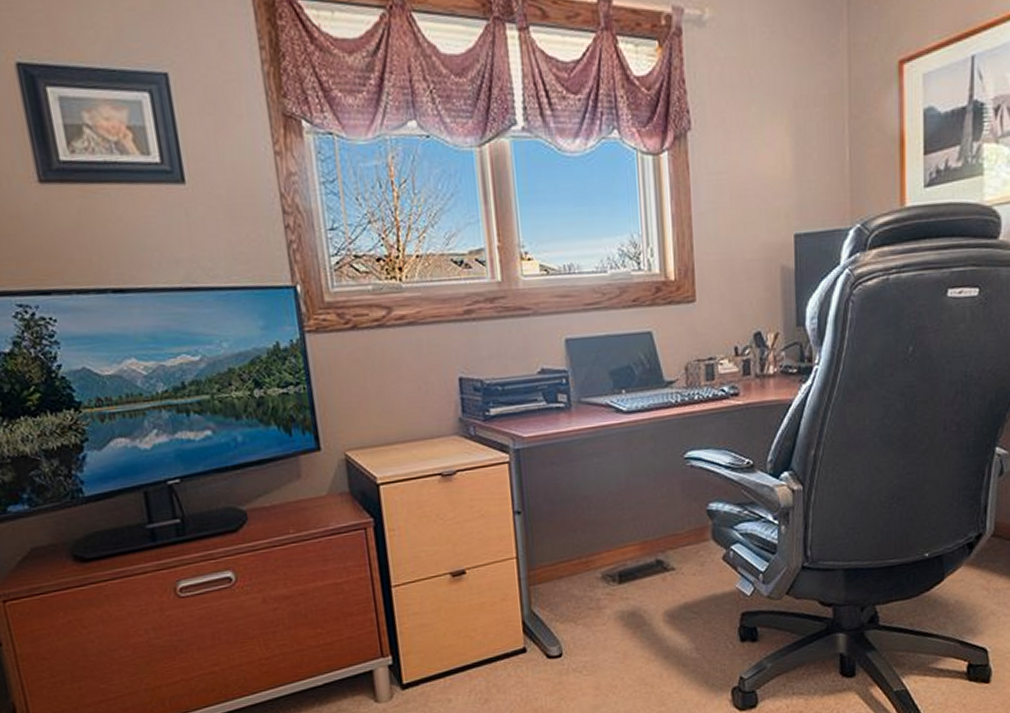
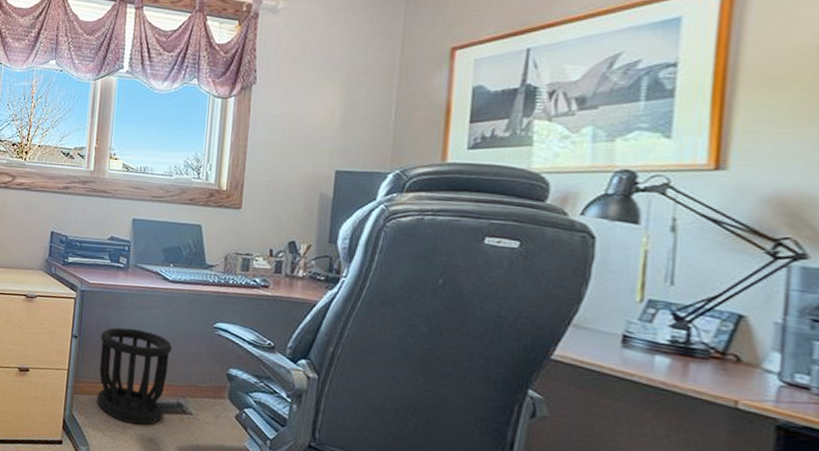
wastebasket: none [550,482,643,602] -> present [97,327,173,425]

